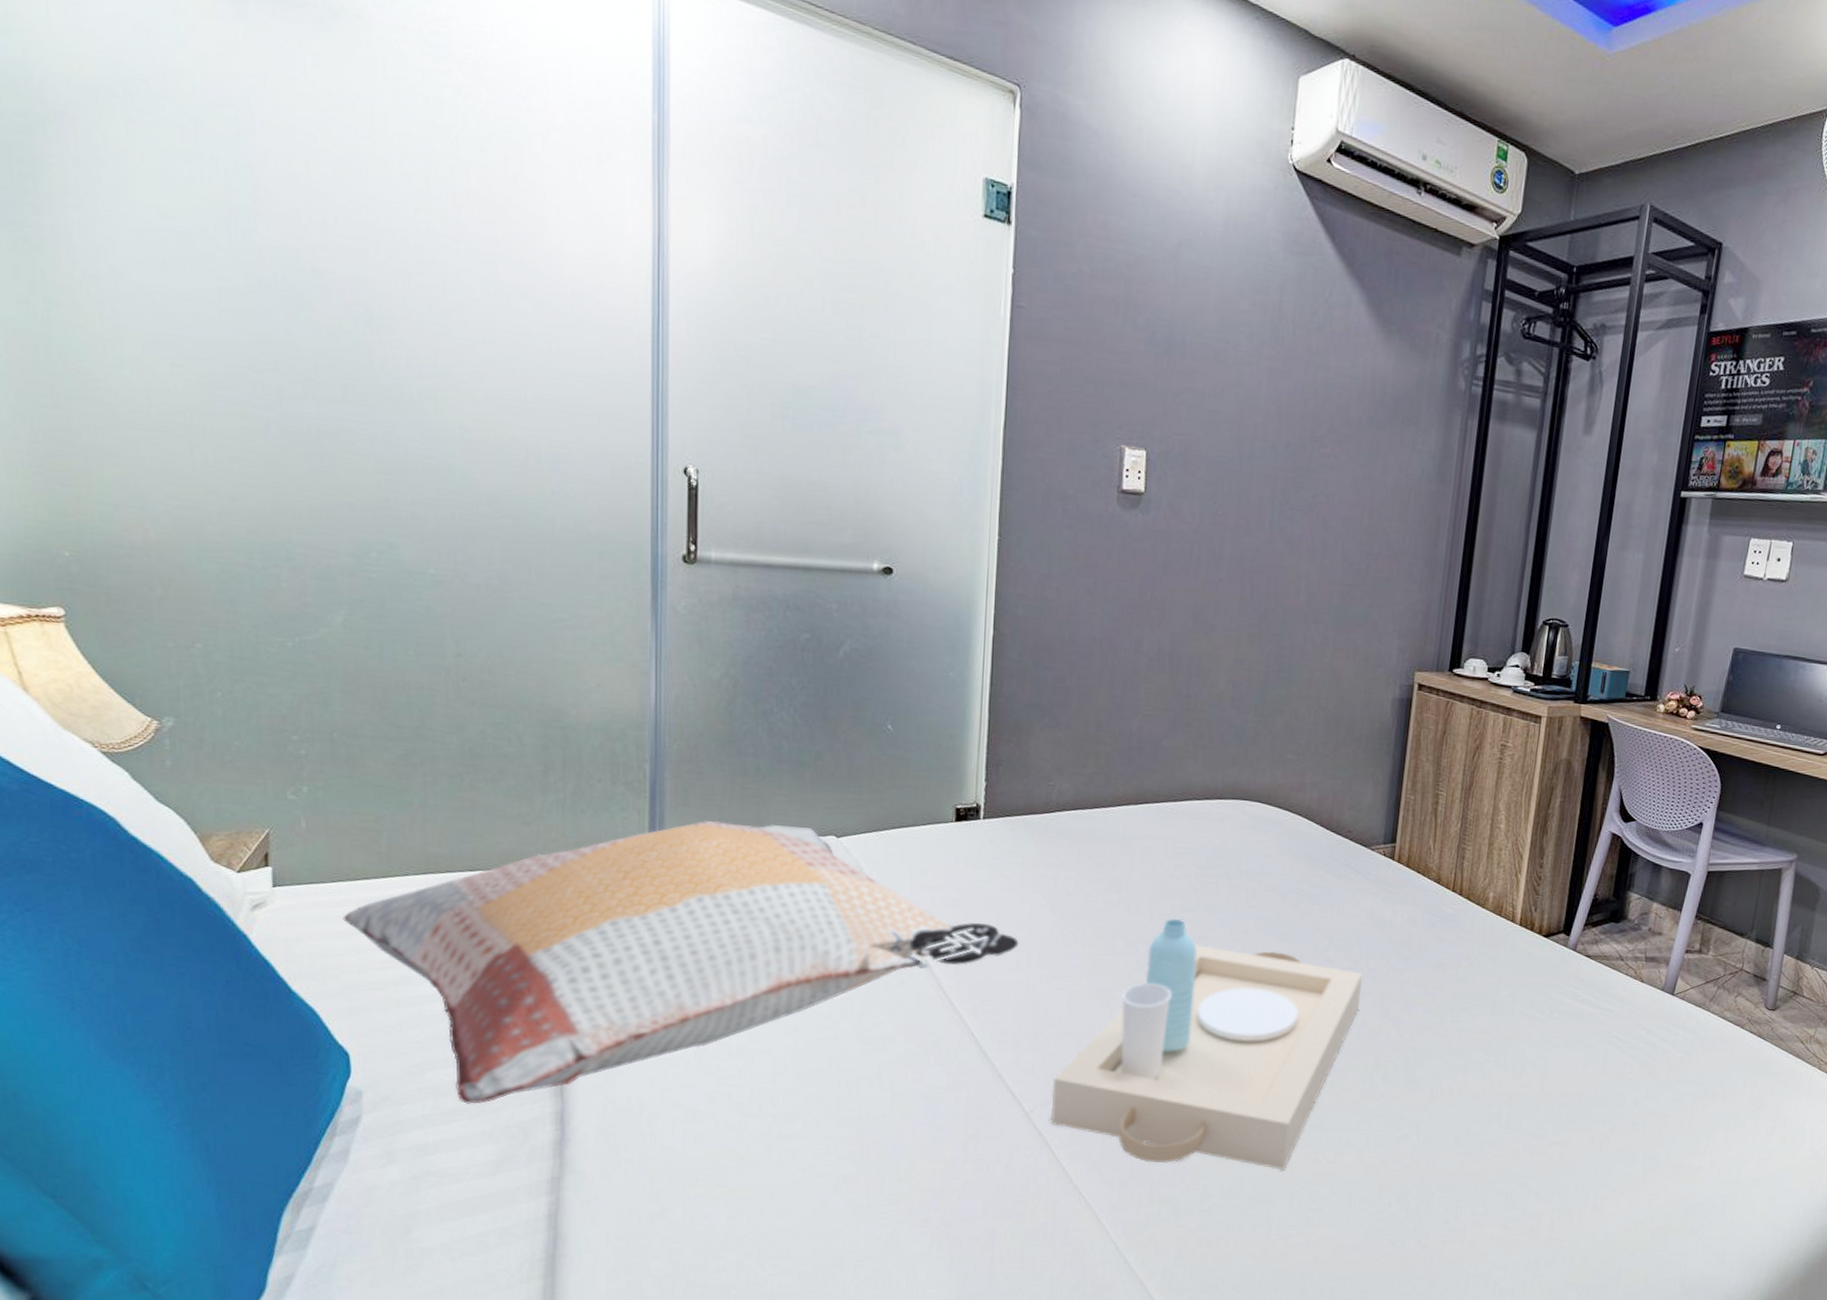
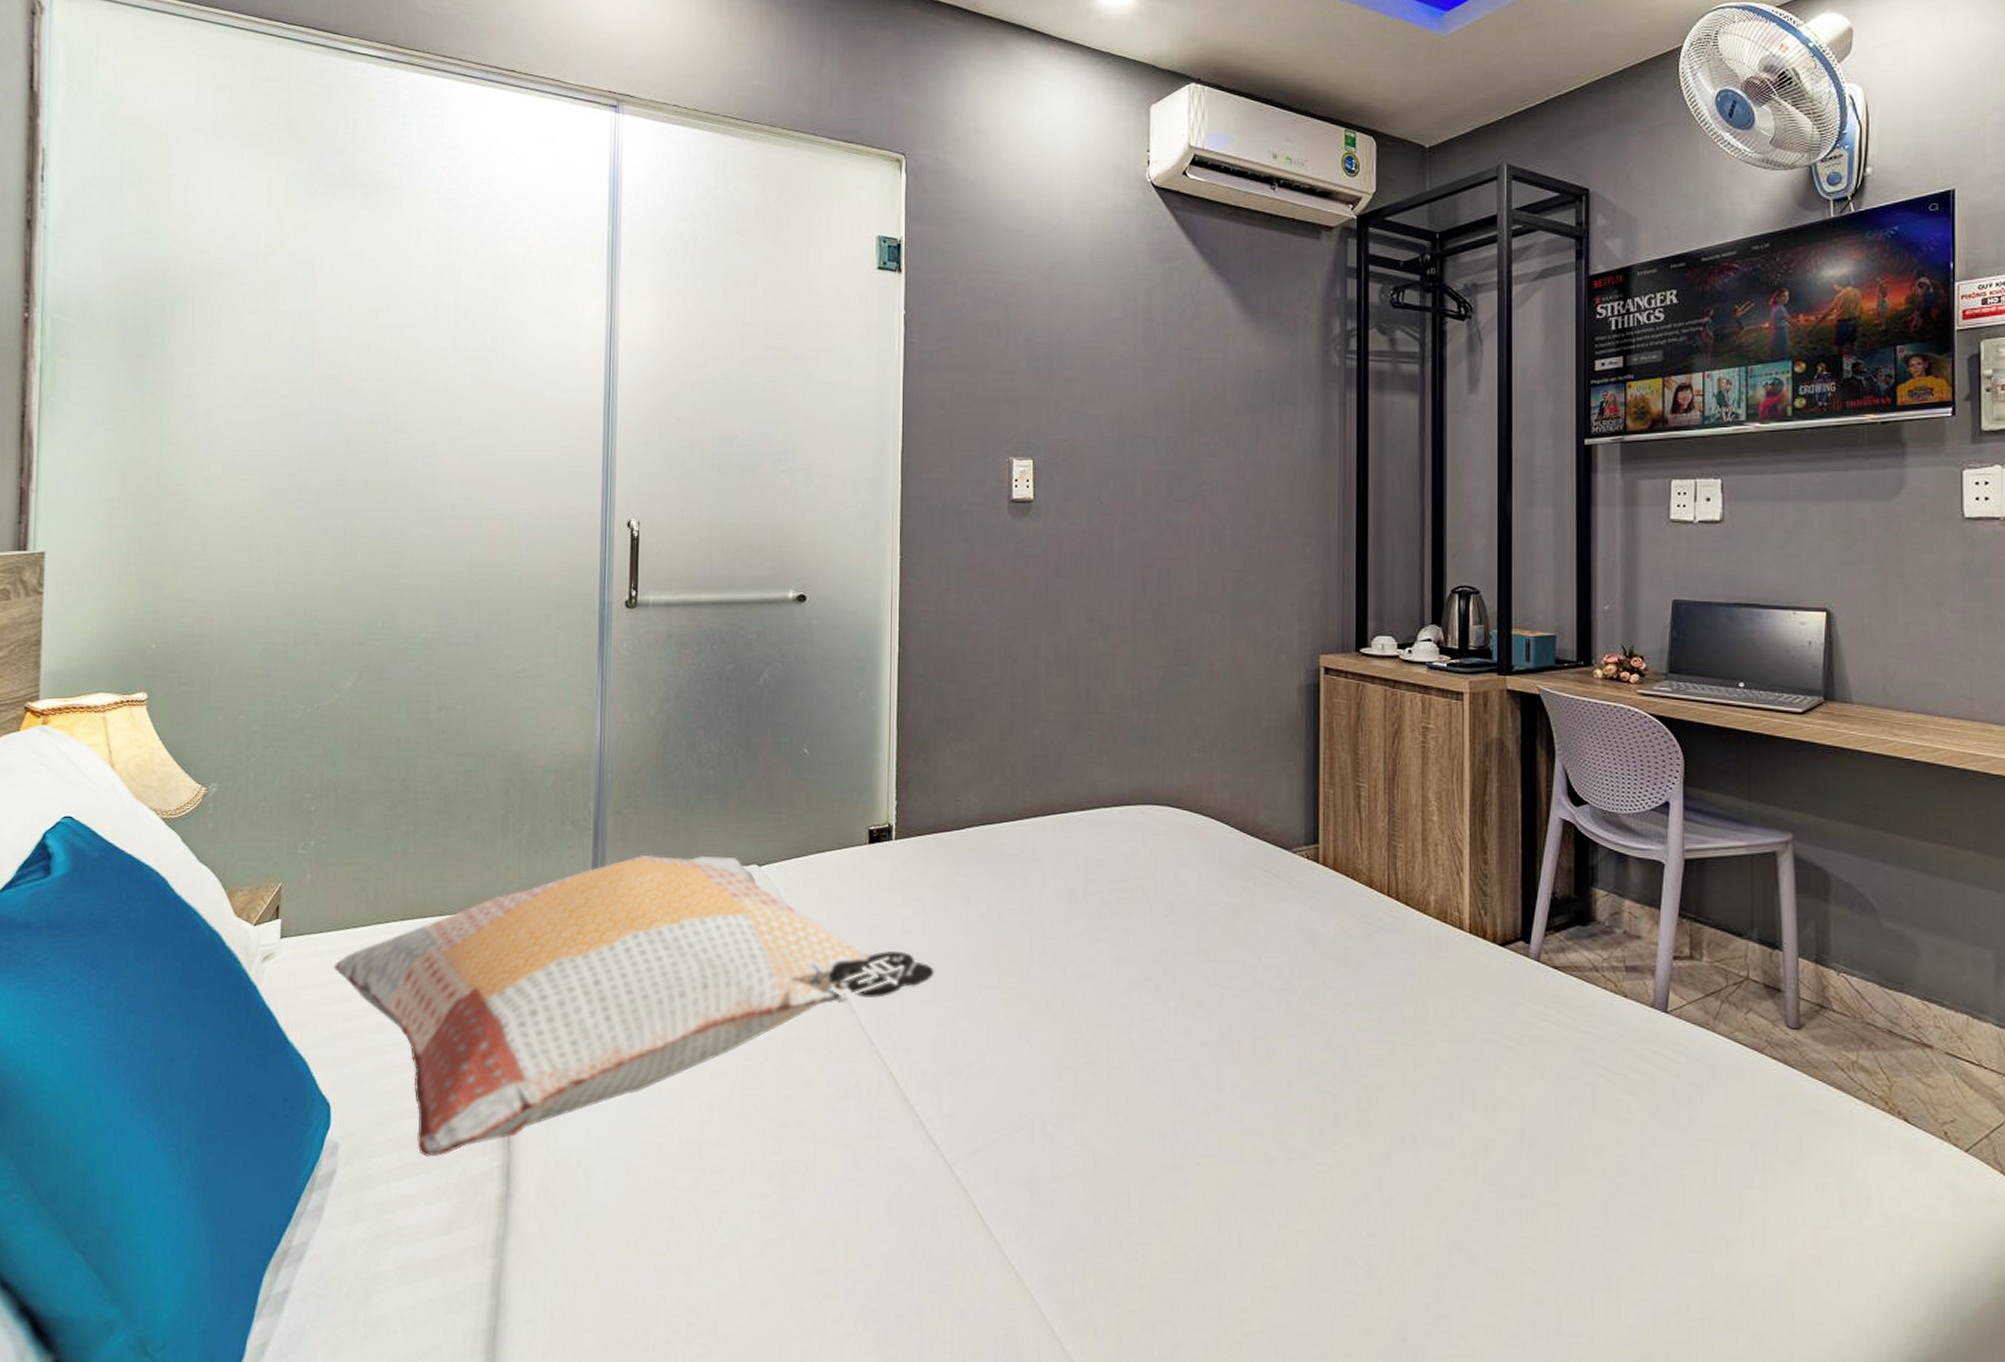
serving tray: present [1050,919,1362,1170] -> none [974,940,1297,1237]

